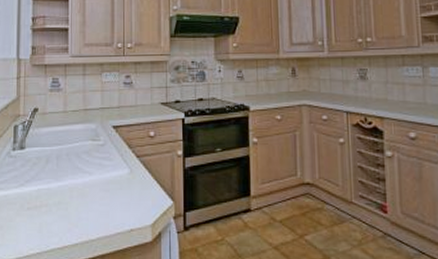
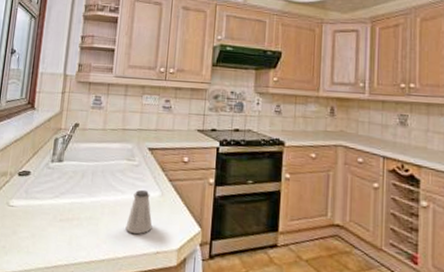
saltshaker: none [96,168,124,215] -> present [125,189,153,235]

